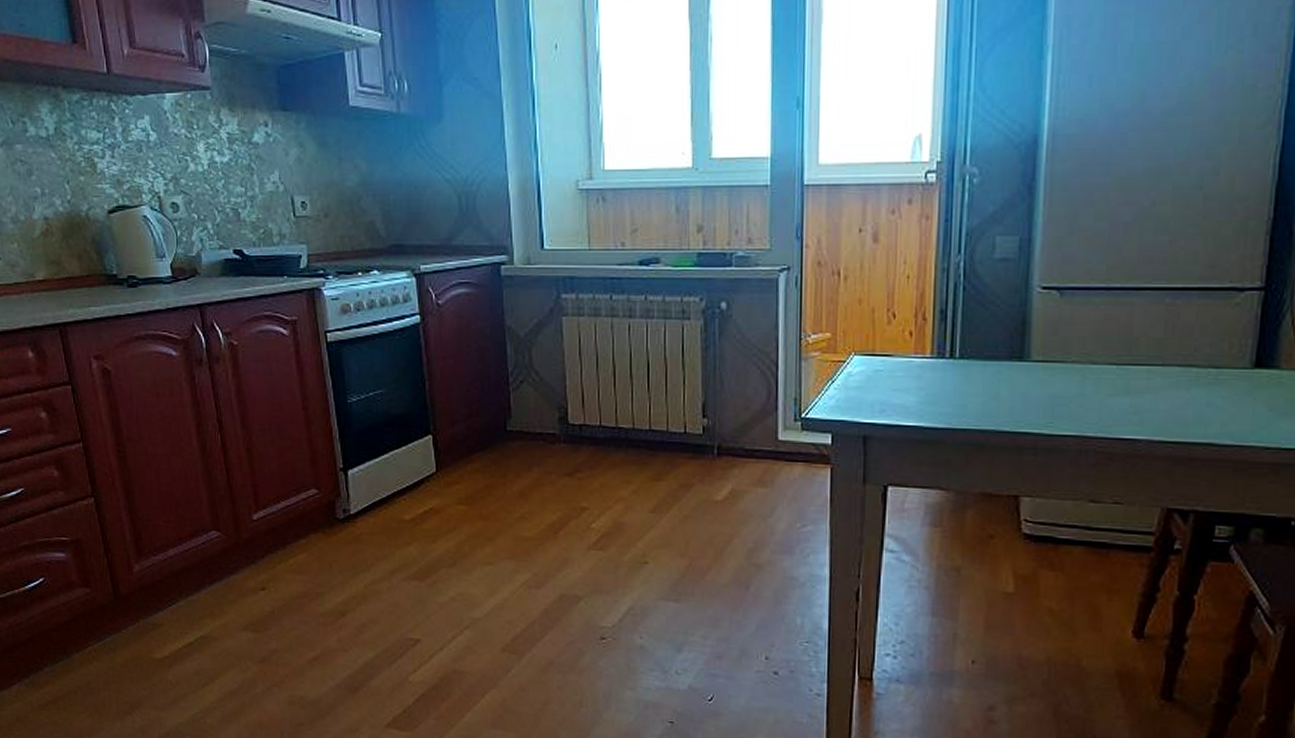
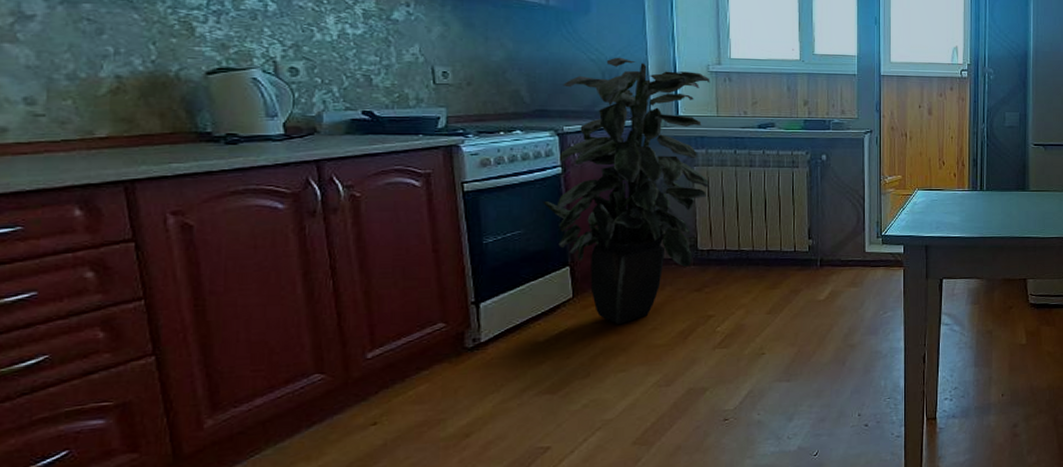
indoor plant: none [403,175,580,509] -> present [543,57,710,325]

